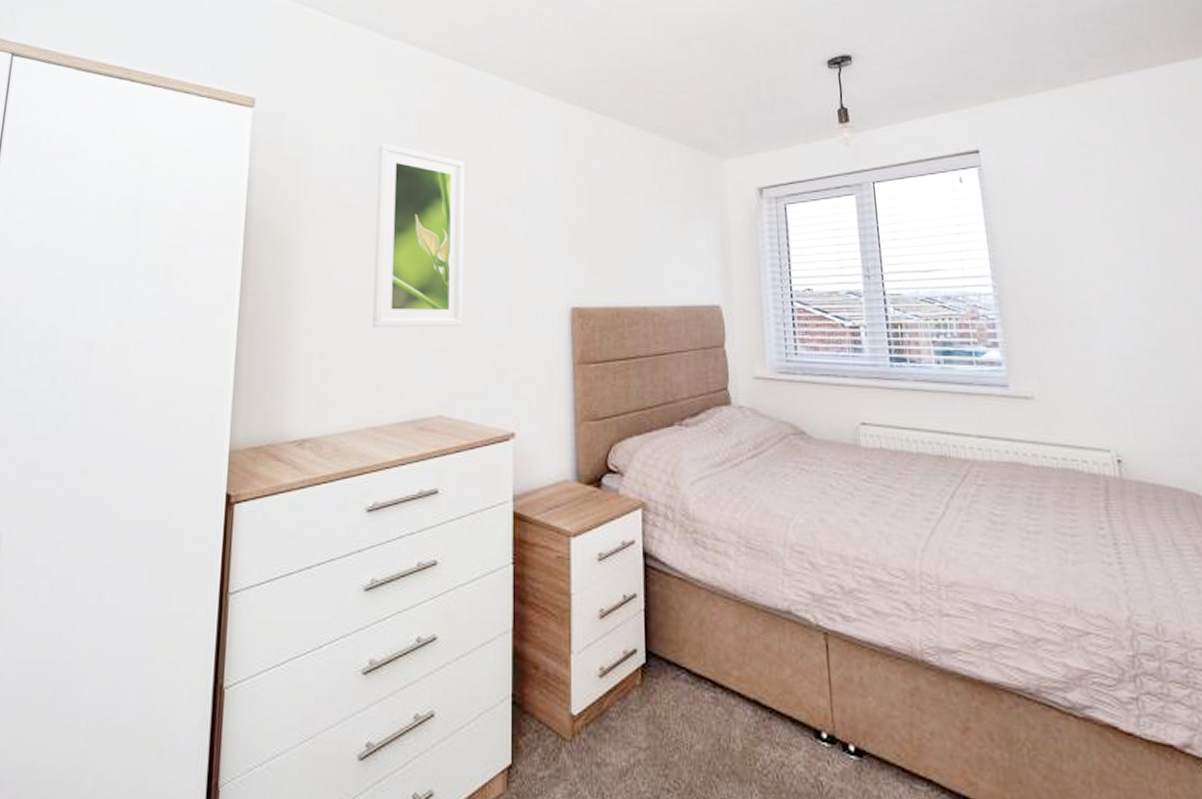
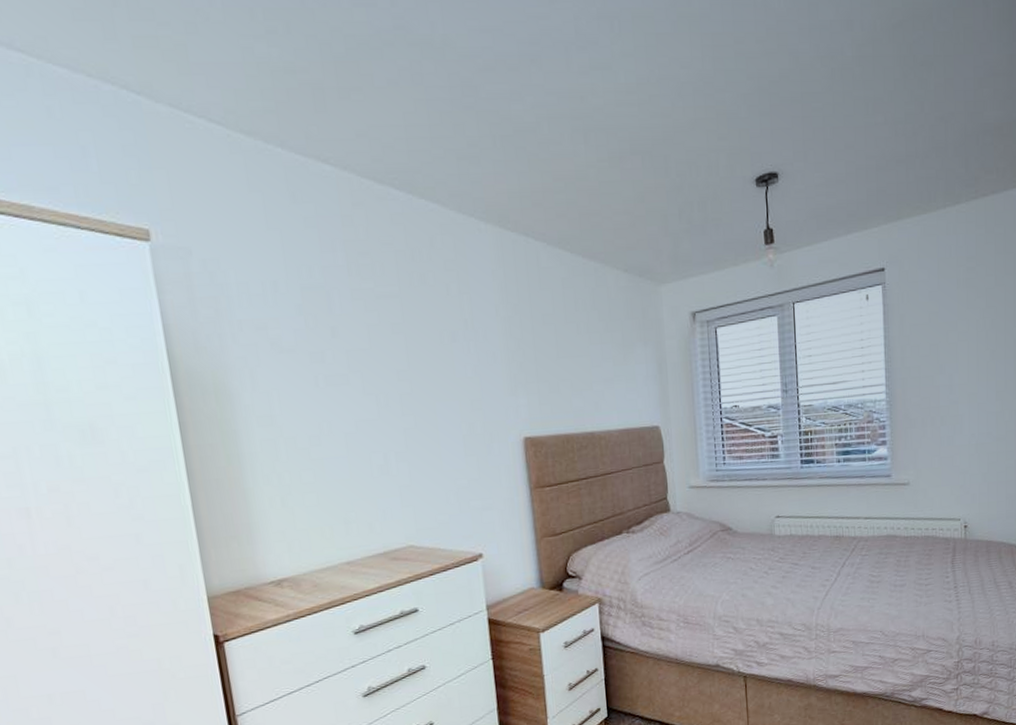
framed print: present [372,143,466,328] -> none [305,278,422,472]

